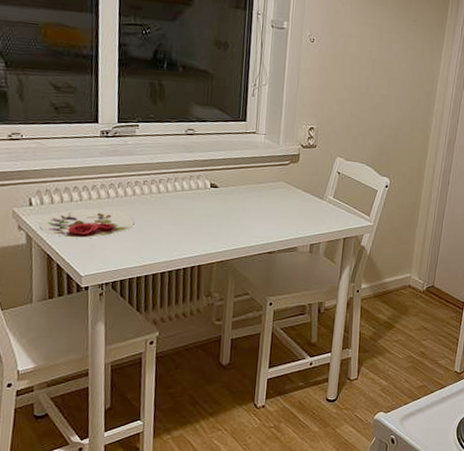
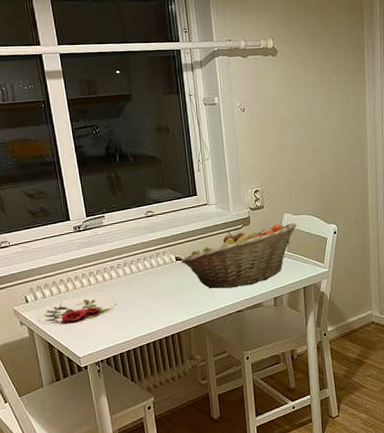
fruit basket: none [216,165,348,227] -> present [181,223,297,289]

